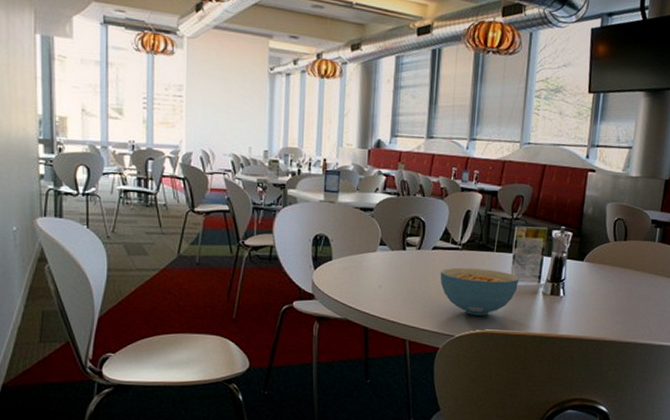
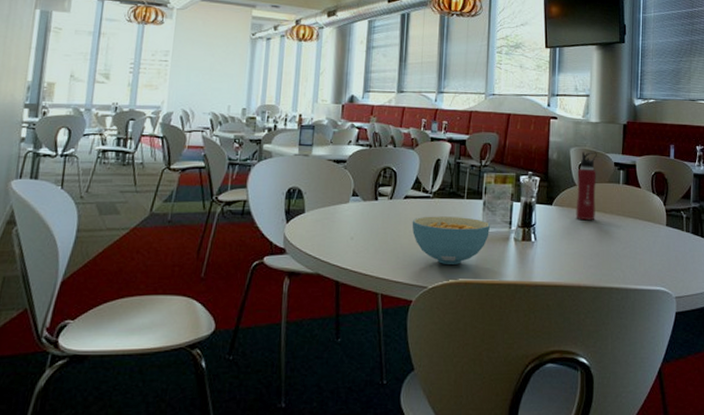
water bottle: none [606,207,635,278] -> present [576,151,597,221]

